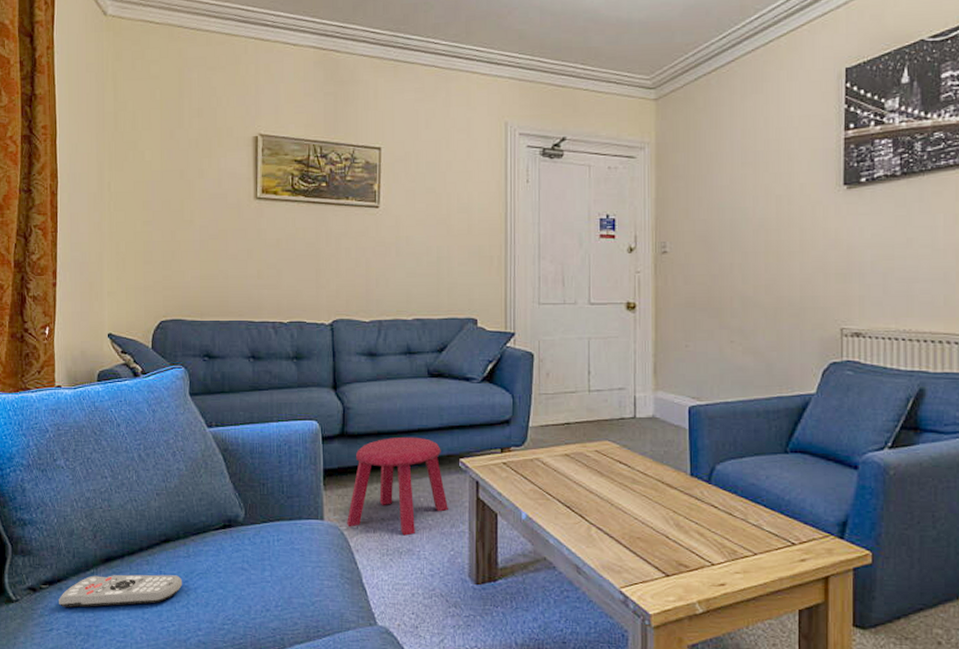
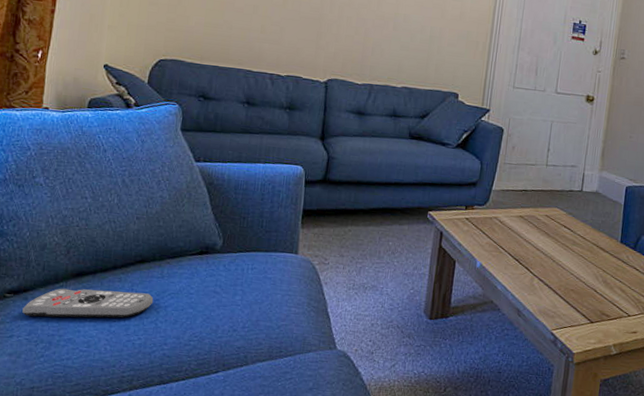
stool: present [347,436,448,536] -> none [319,187,413,274]

